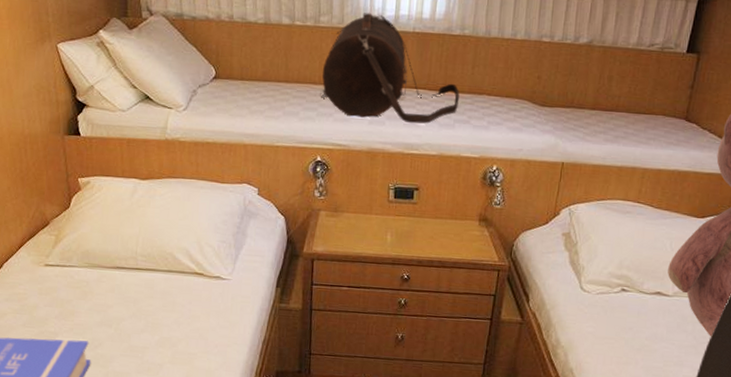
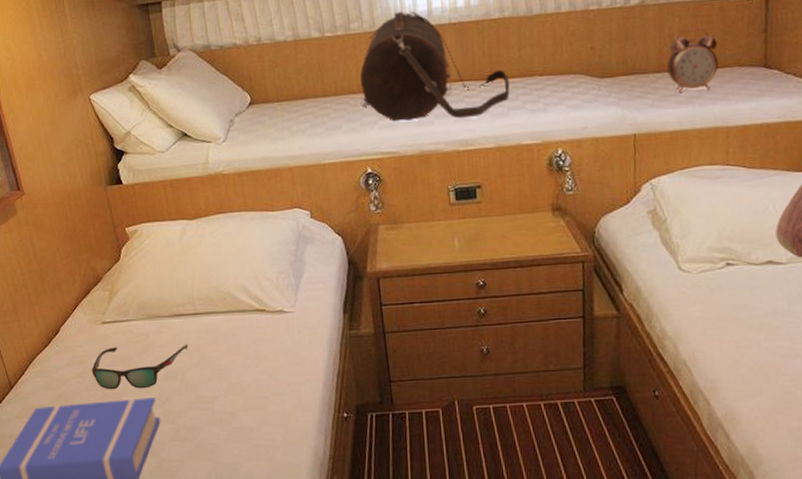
sunglasses: none [29,289,127,332] -> present [91,344,189,390]
alarm clock: none [601,73,649,133] -> present [667,26,719,93]

